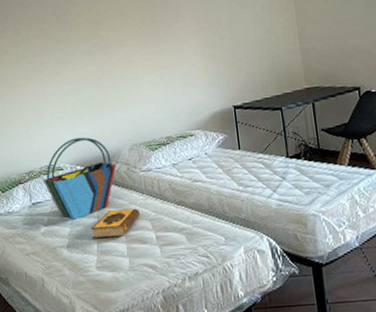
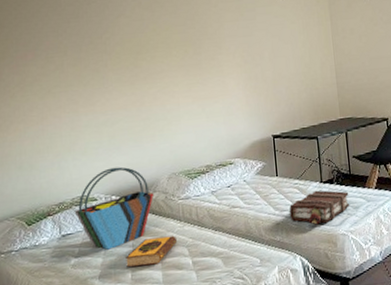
book: none [253,165,320,203] -> present [289,190,350,225]

